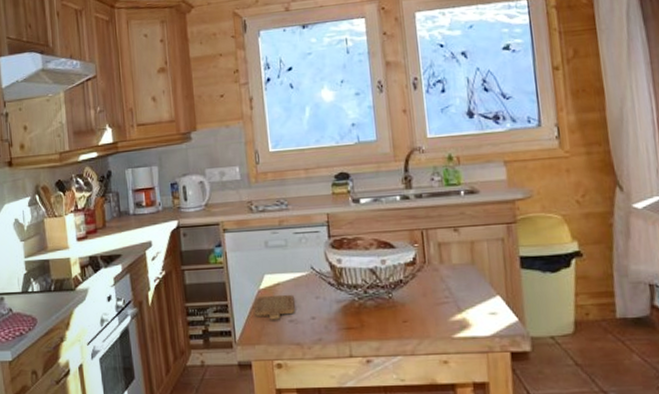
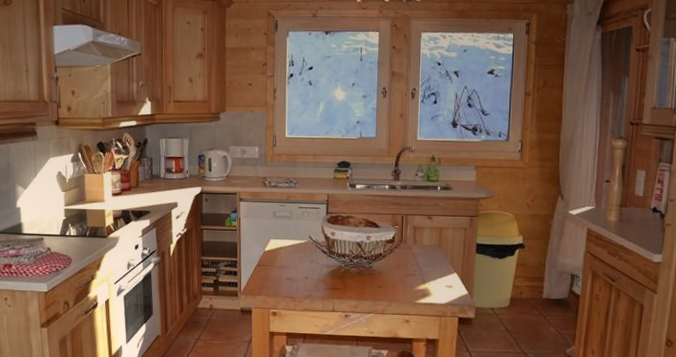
chopping board: present [254,294,295,320] -> none [258,256,292,277]

